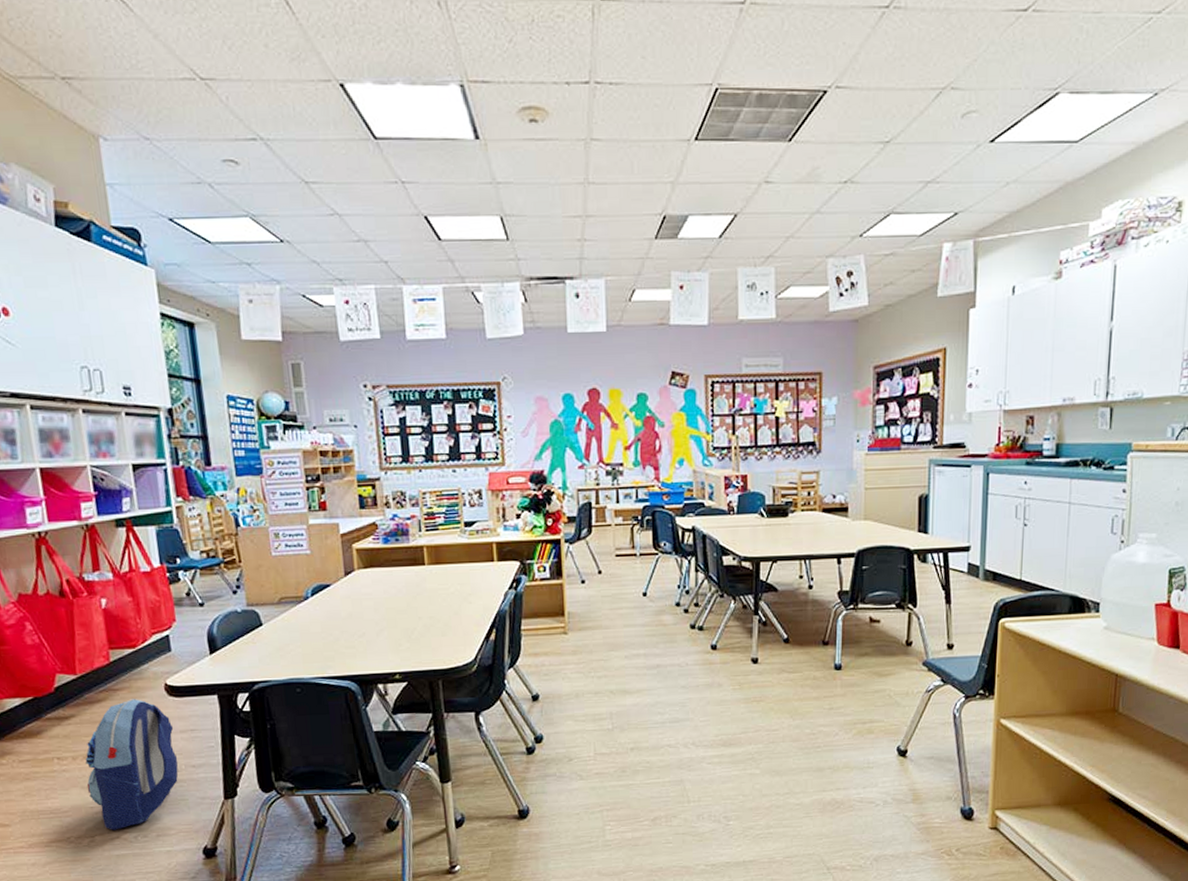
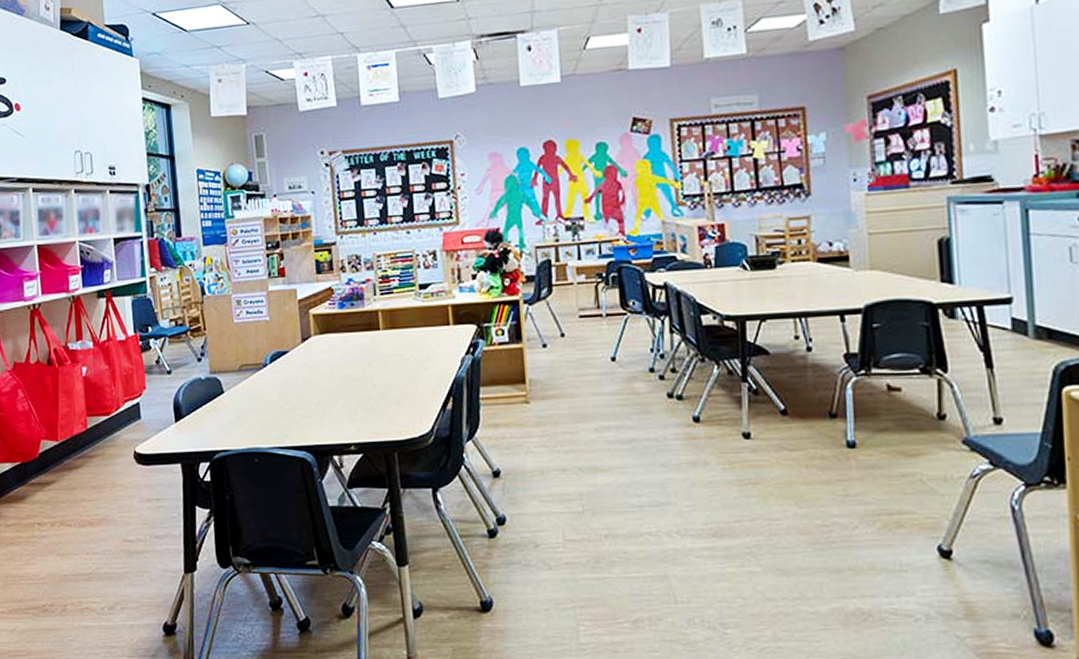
backpack: present [85,698,179,830] -> none [62,465,144,600]

